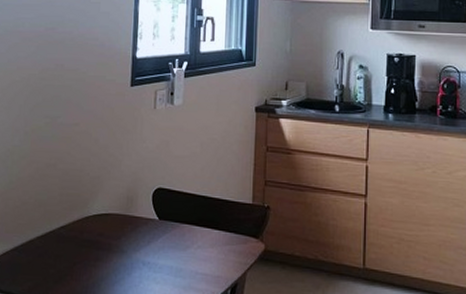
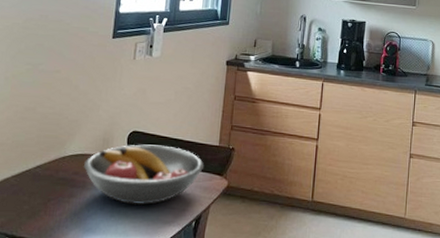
fruit bowl: none [109,203,236,271] -> present [84,144,204,205]

